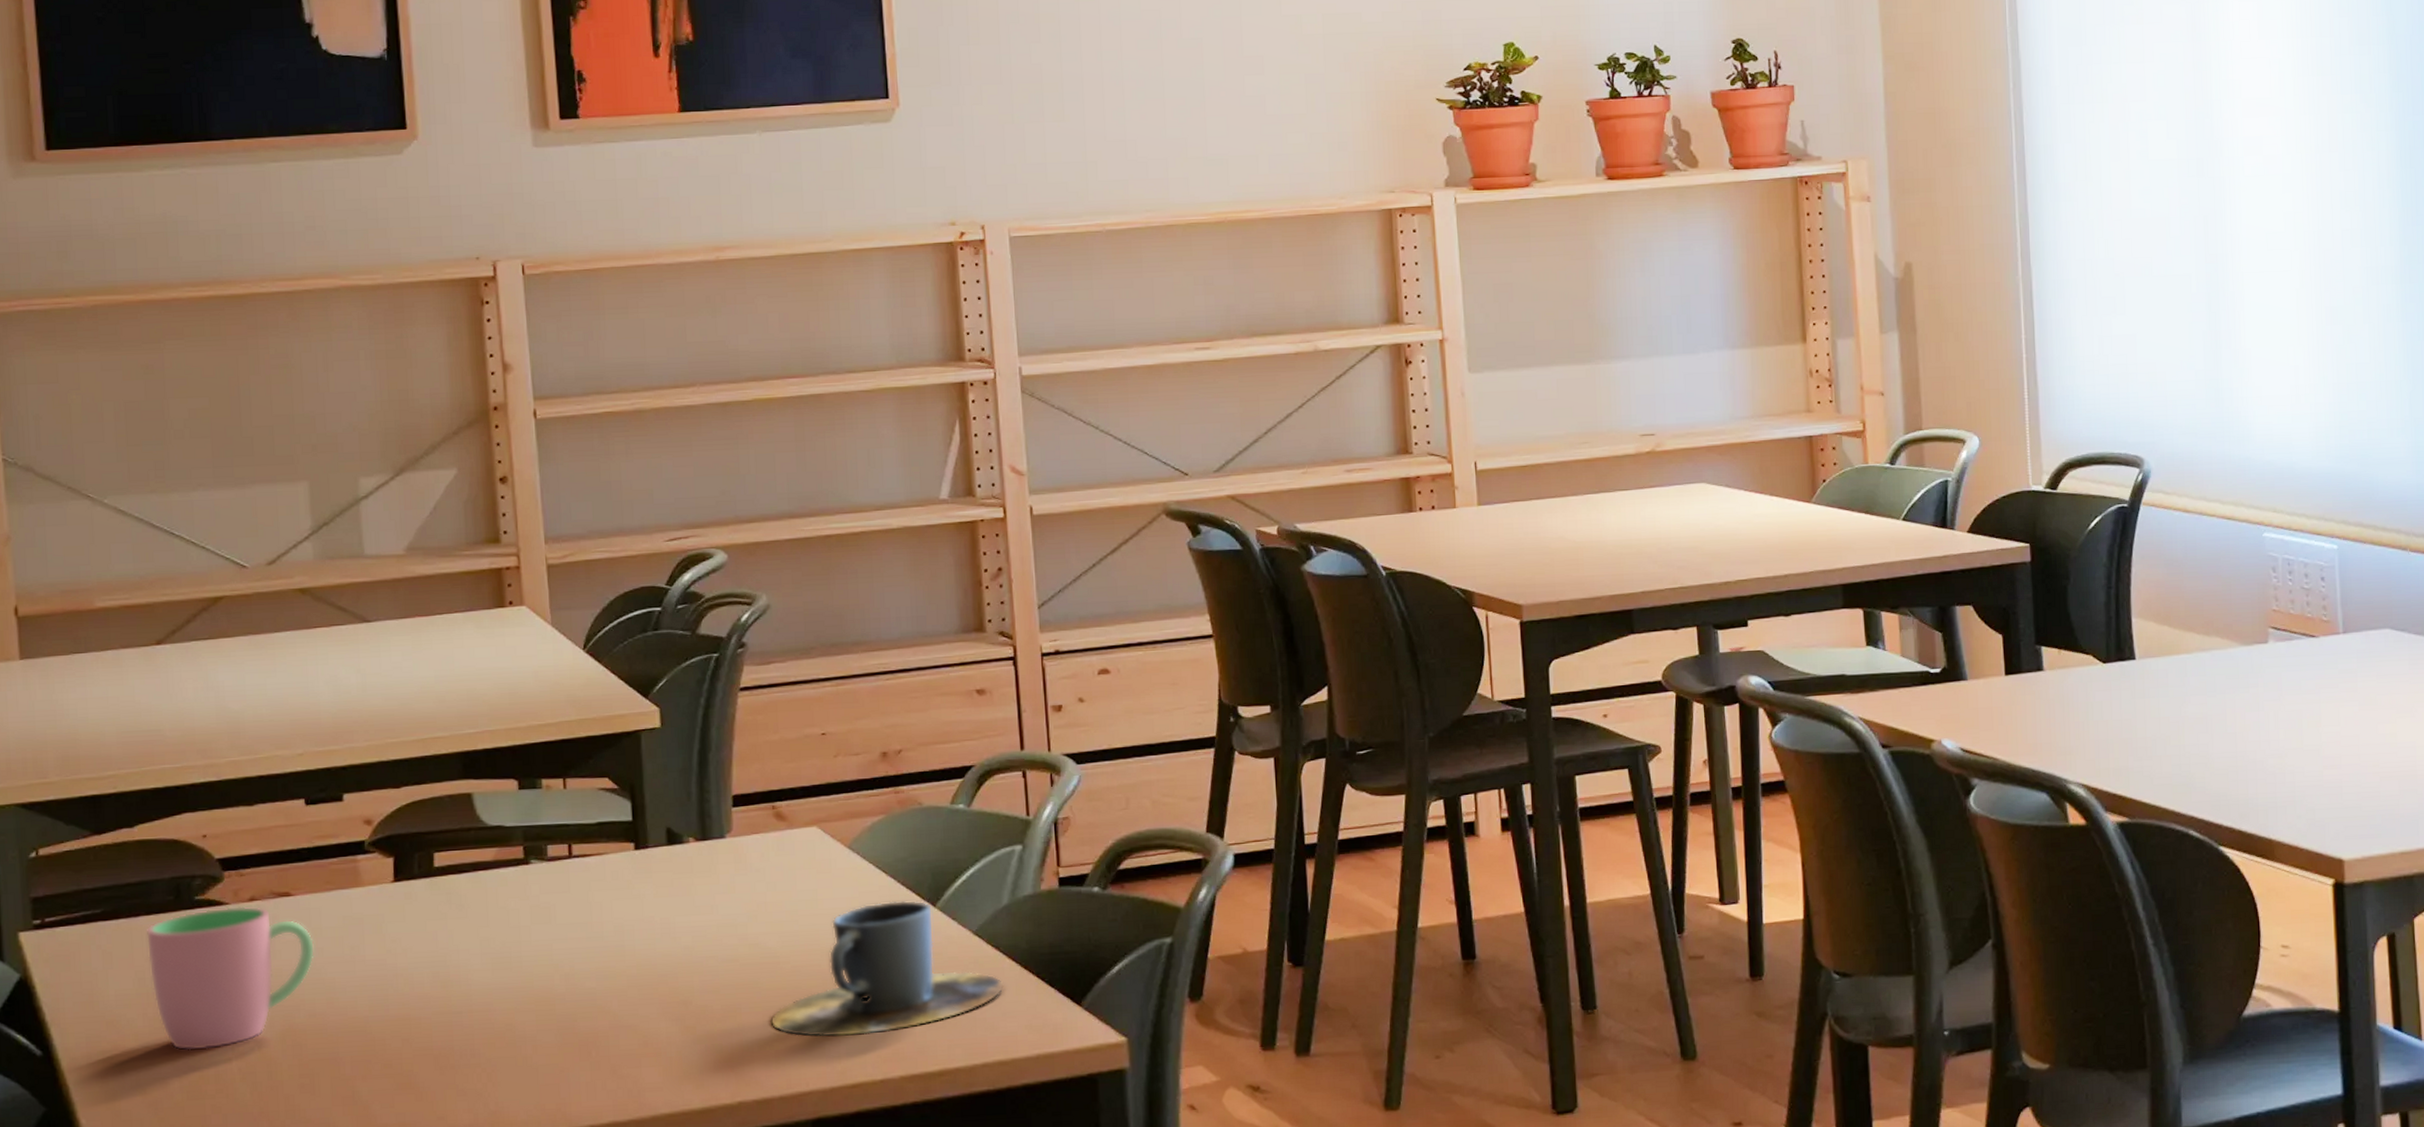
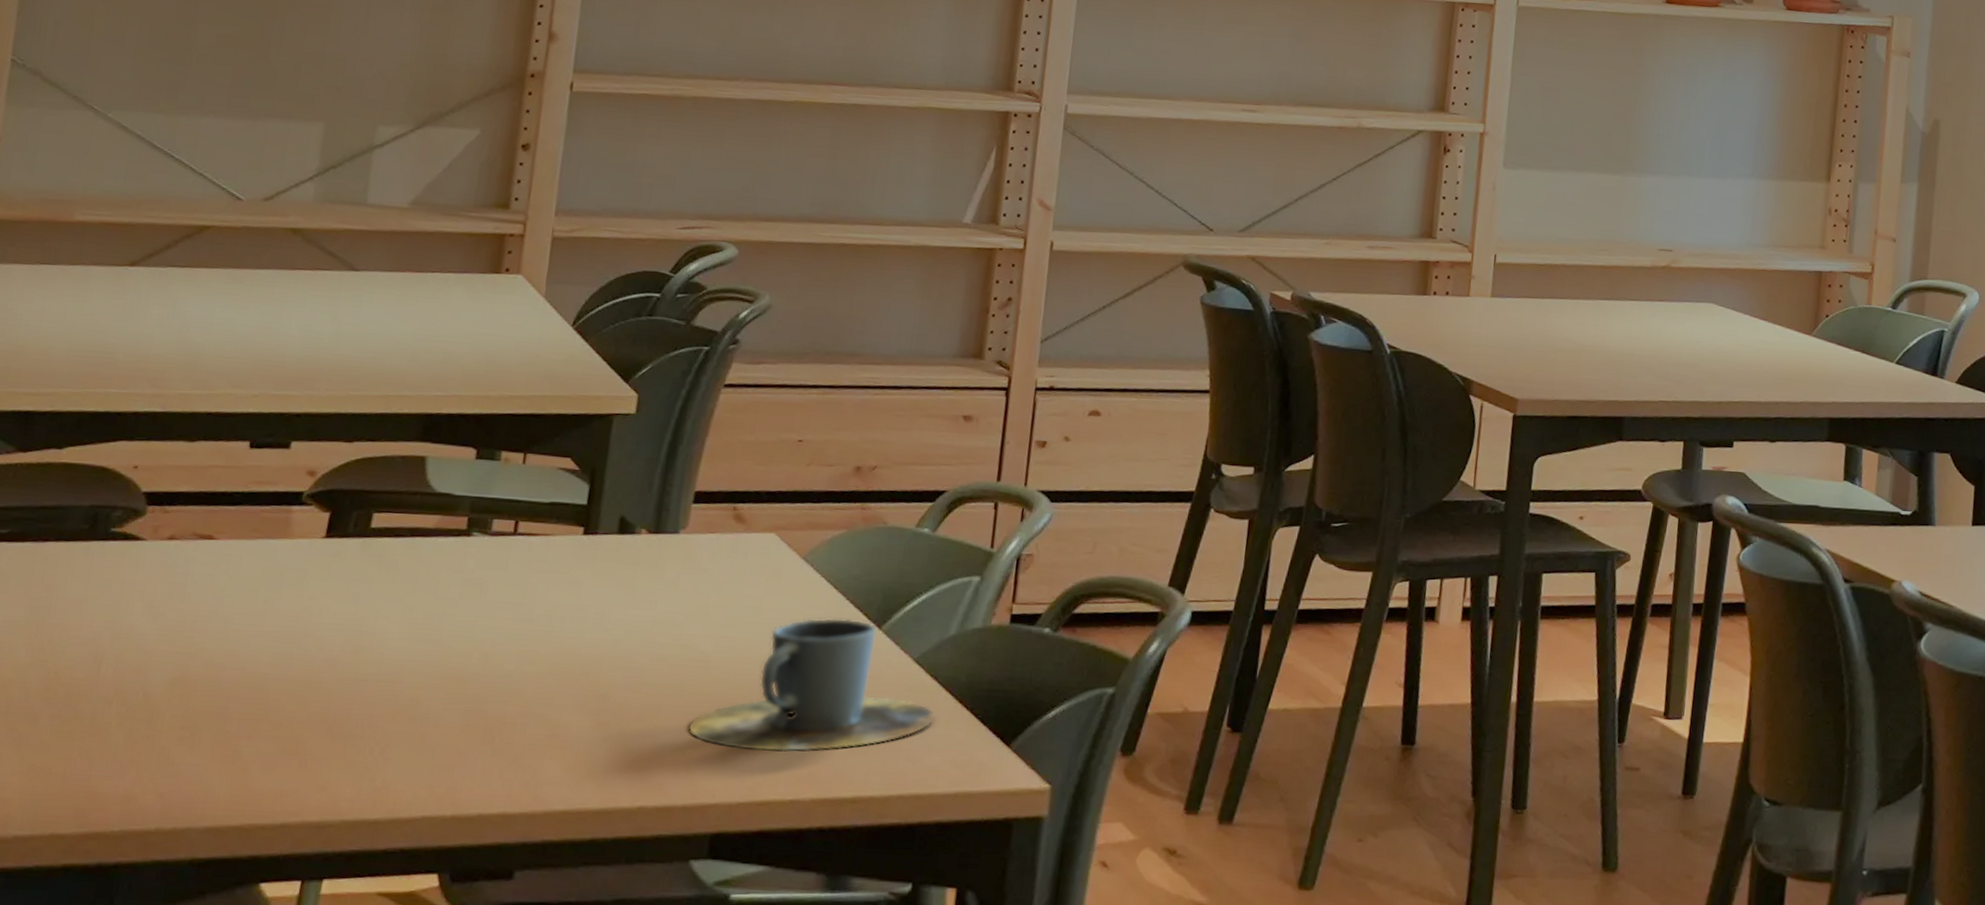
cup: present [146,906,315,1051] -> none [43,542,228,689]

